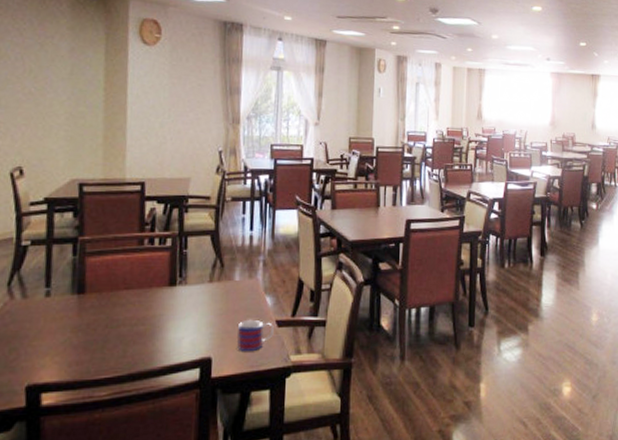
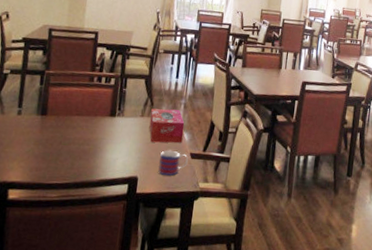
tissue box: none [221,269,266,312] -> present [149,108,185,143]

